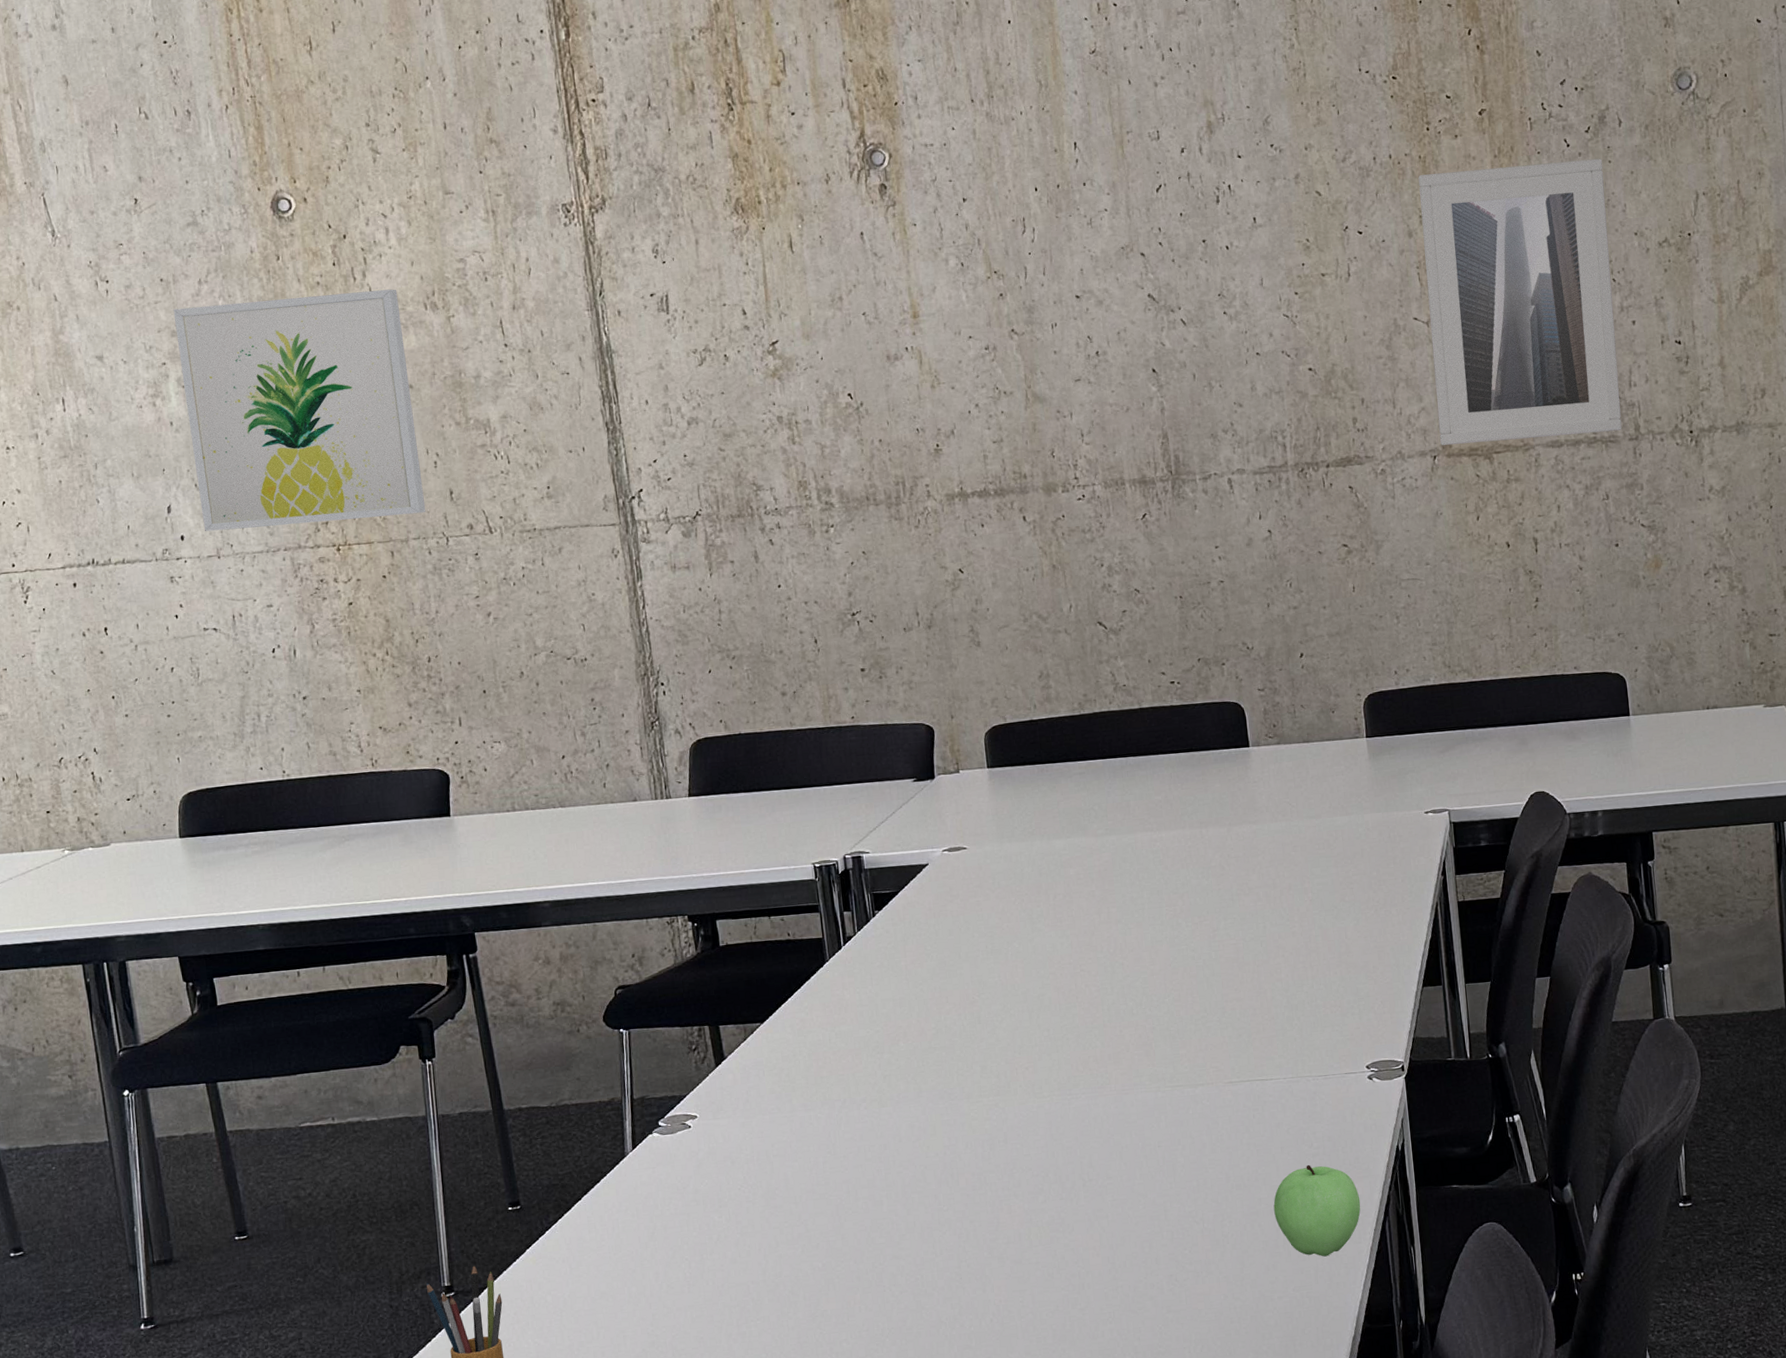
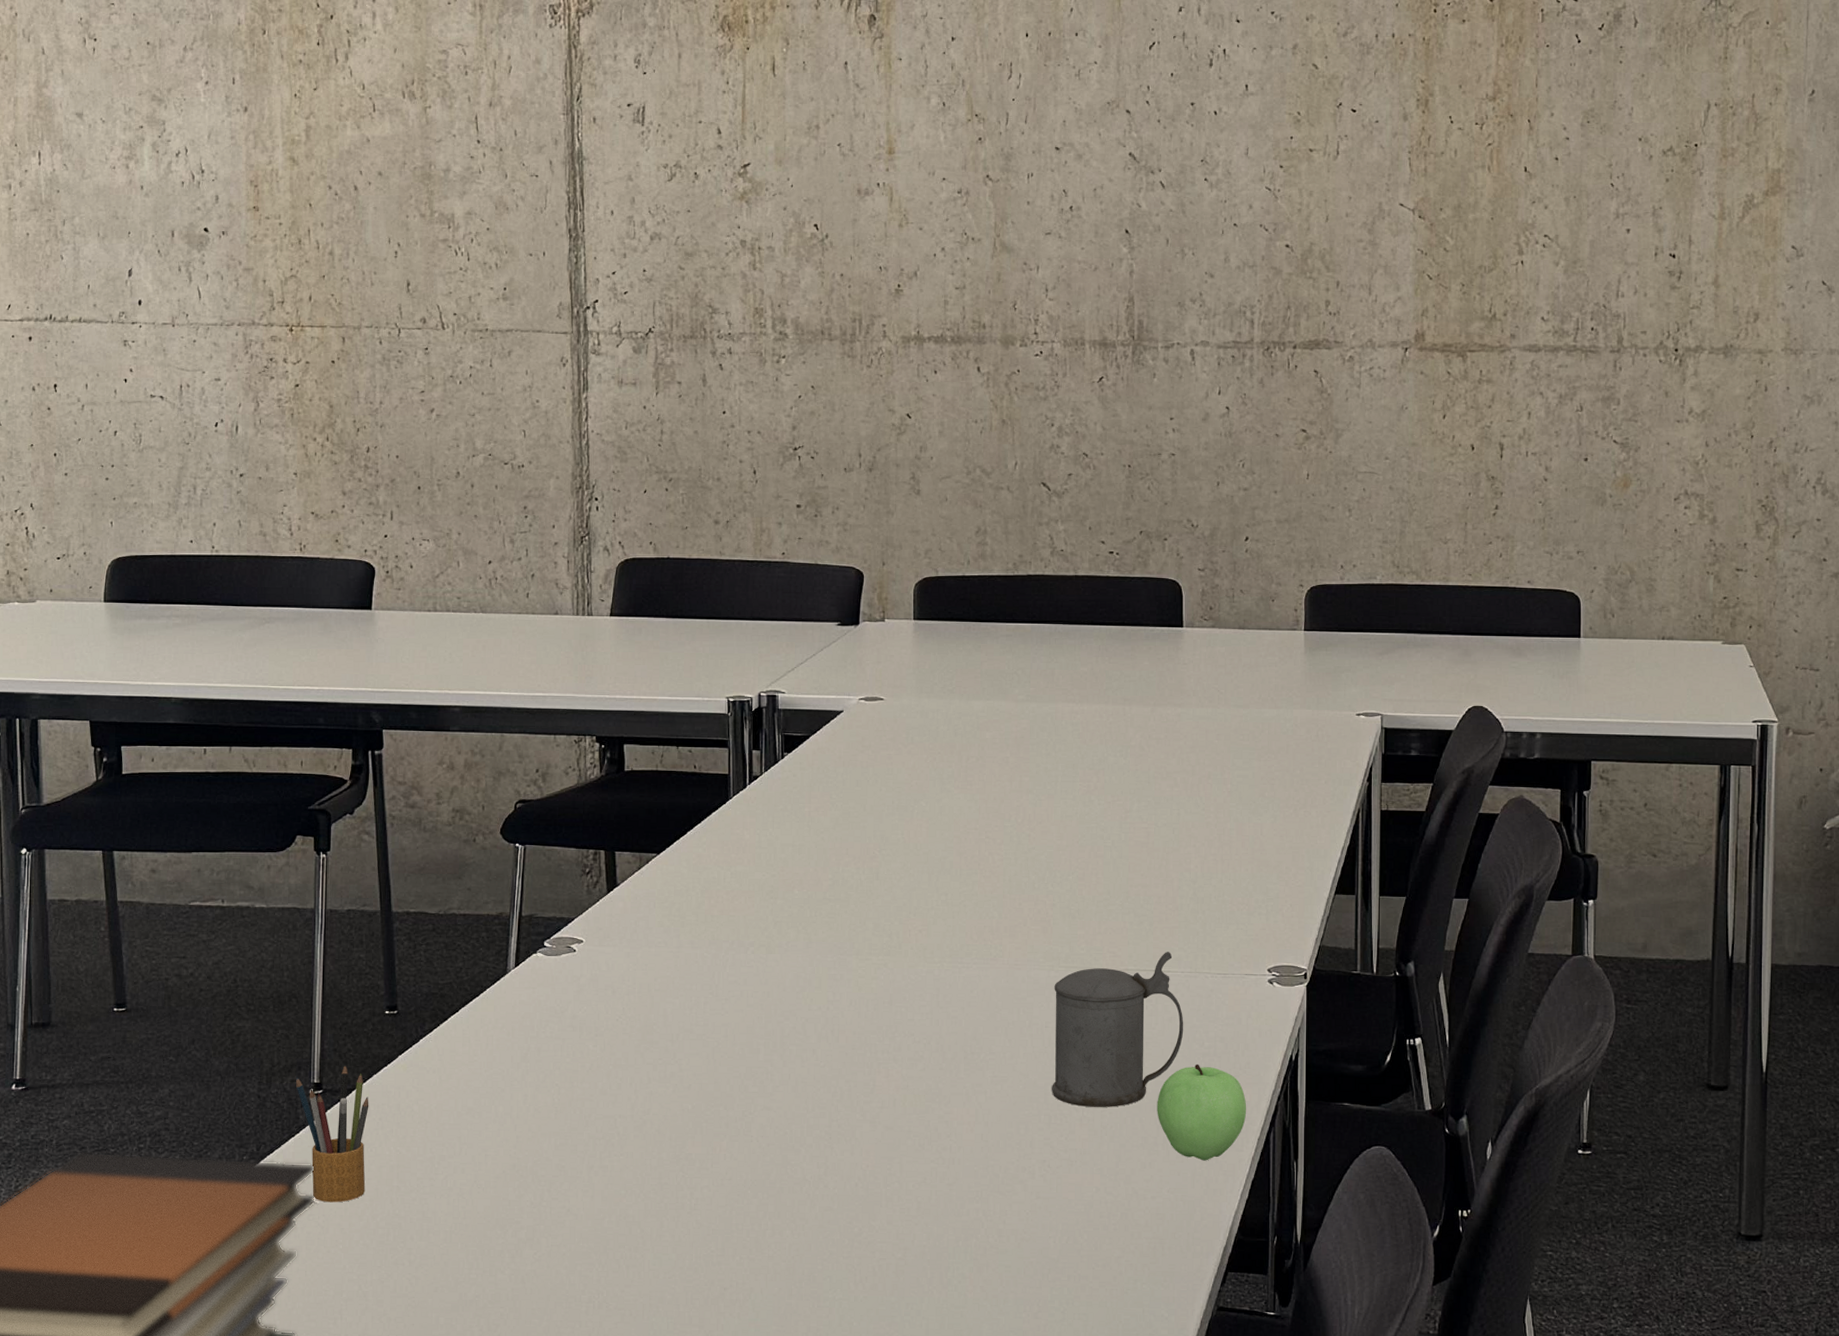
wall art: present [173,289,426,532] -> none [156,73,382,302]
beer stein: none [1162,1060,1292,1219] -> present [1052,952,1184,1107]
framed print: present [1418,158,1622,446] -> none [1414,57,1613,341]

